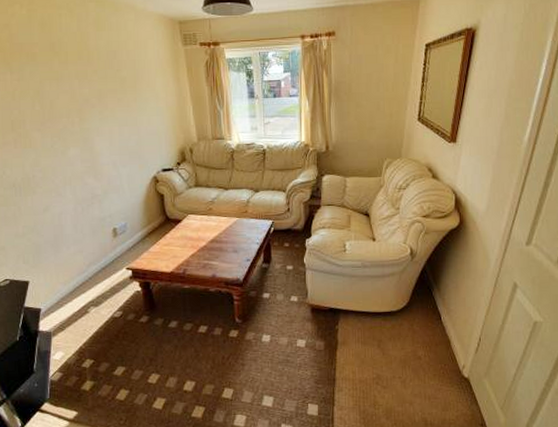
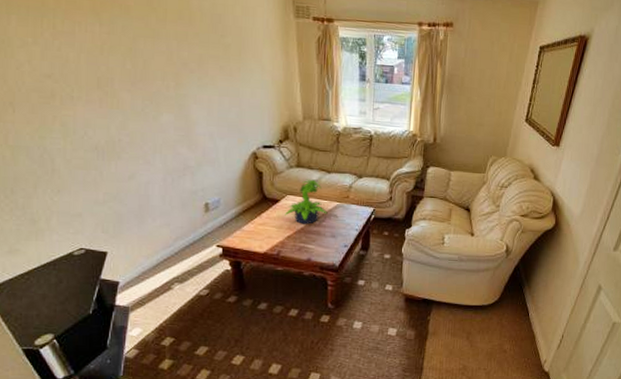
potted plant: none [187,197,228,242] -> present [285,179,328,224]

